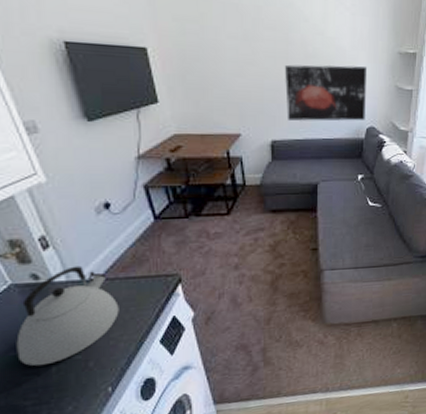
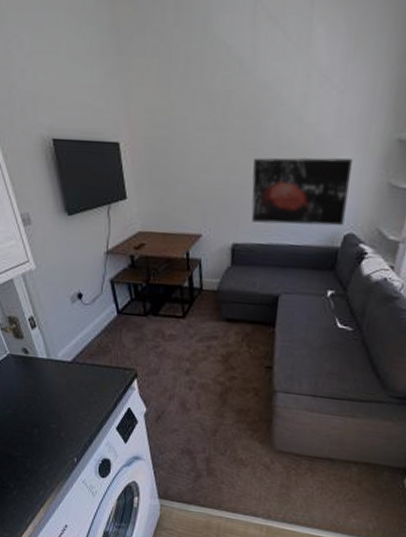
kettle: present [16,265,119,366] -> none [11,346,86,427]

